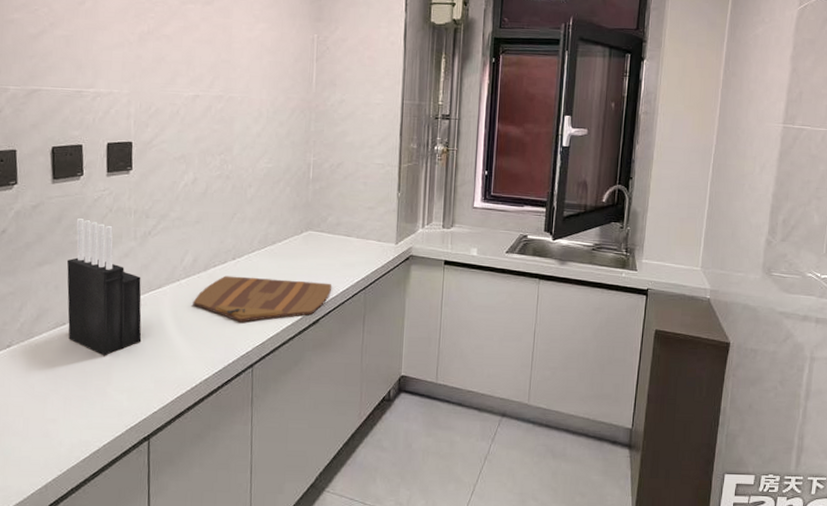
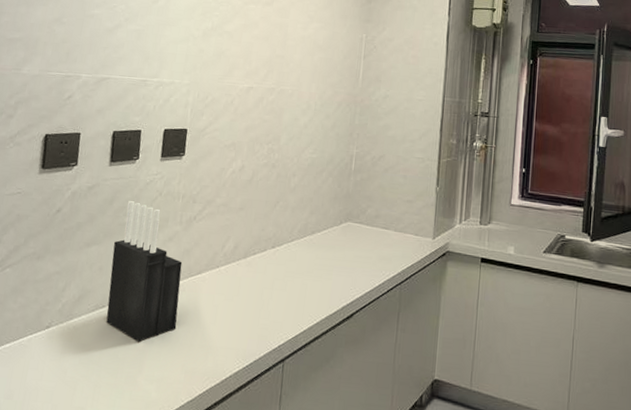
cutting board: present [193,276,331,322] -> none [230,264,367,314]

